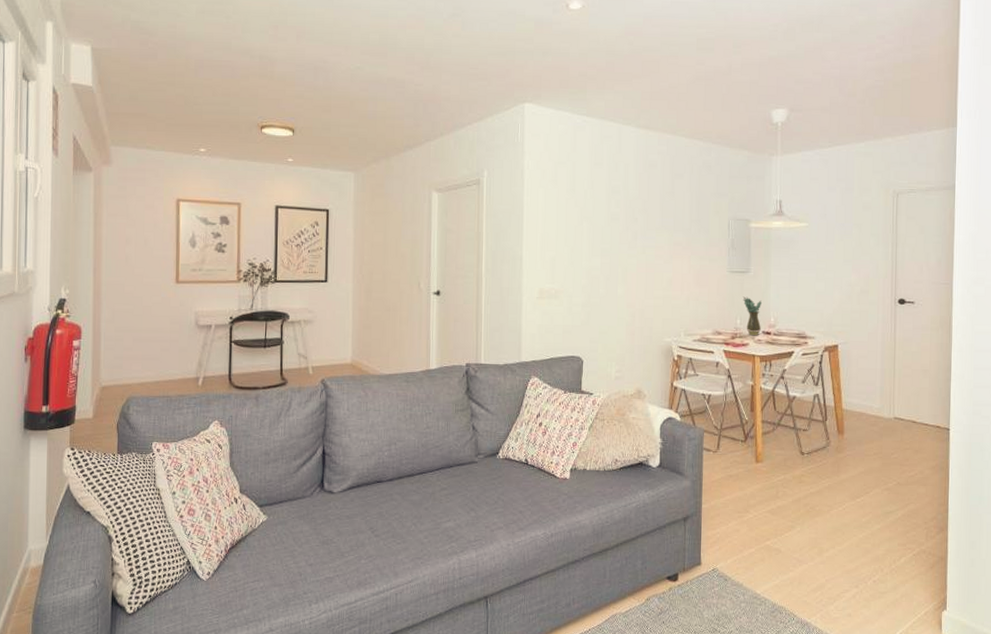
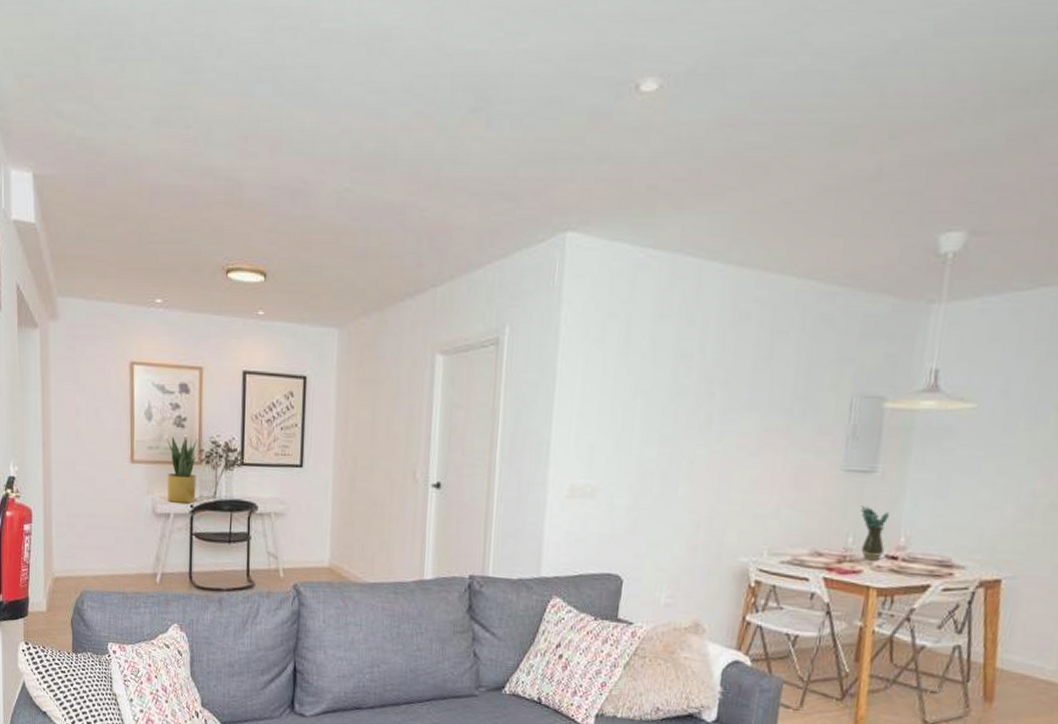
planter: none [208,260,237,316] -> present [166,436,198,504]

